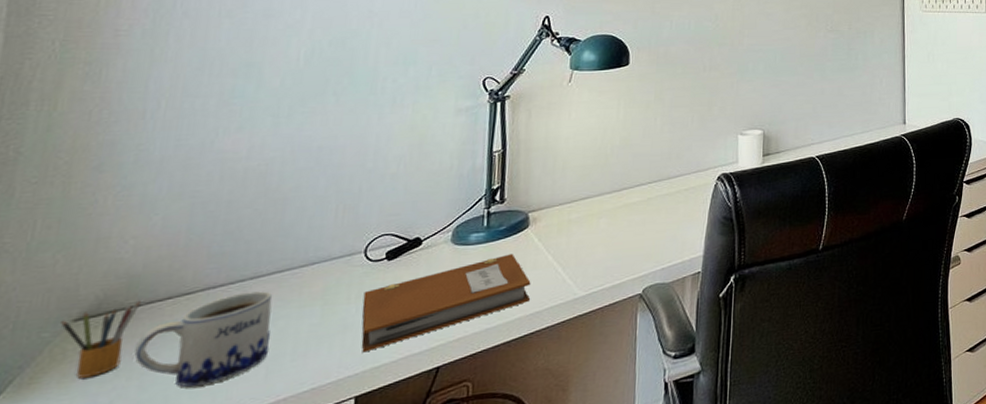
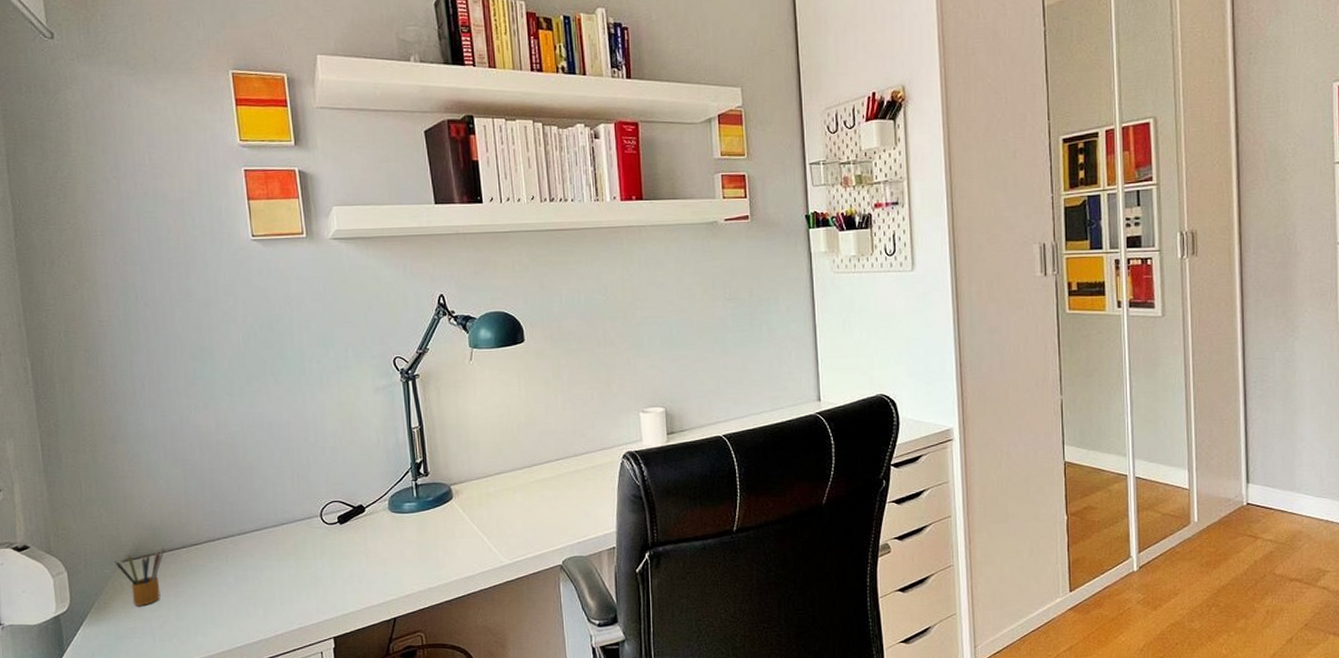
mug: present [134,291,273,388] -> none [168,545,263,619]
notebook: present [361,253,531,353] -> none [326,522,462,601]

